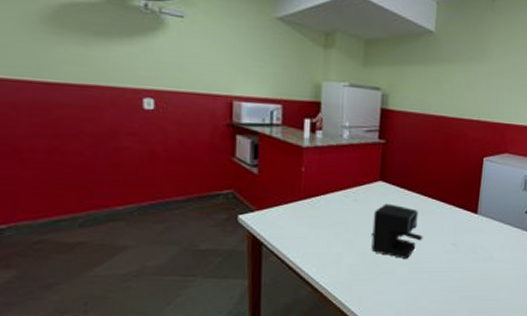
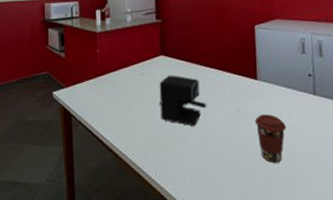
coffee cup: none [468,249,497,295] -> present [254,114,286,163]

